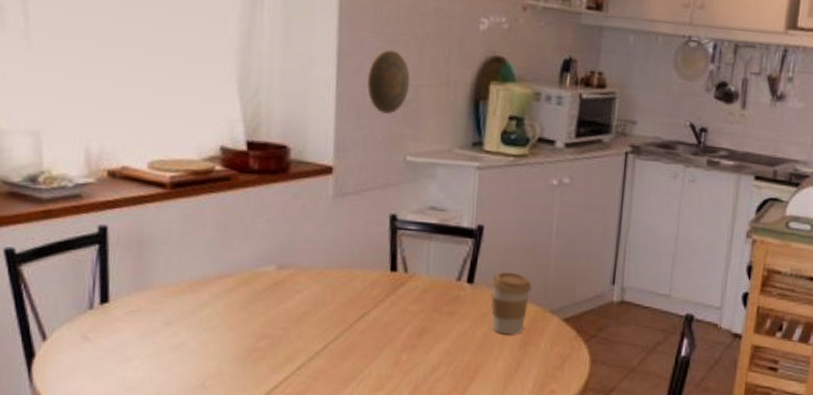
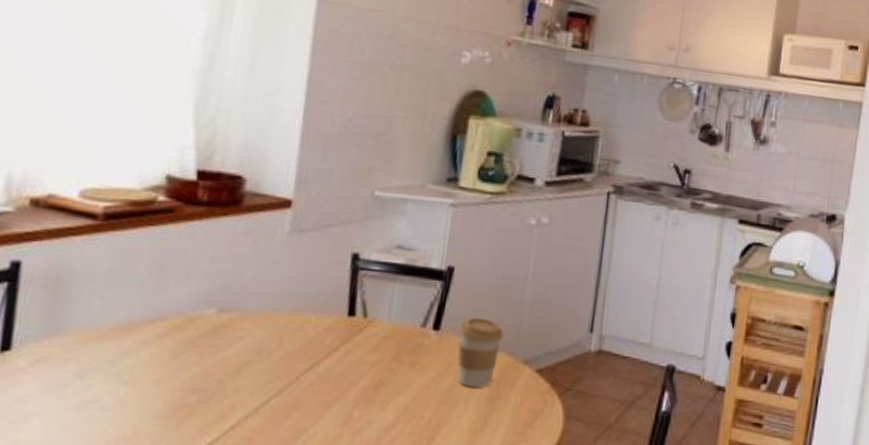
decorative plate: present [367,49,411,114] -> none [337,79,385,146]

